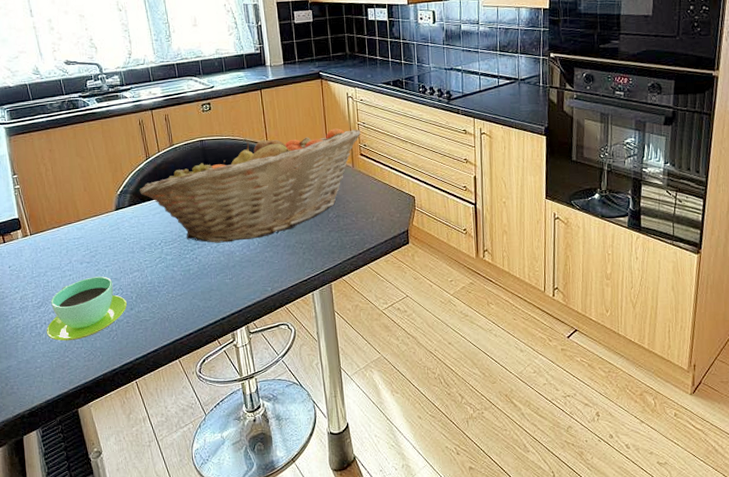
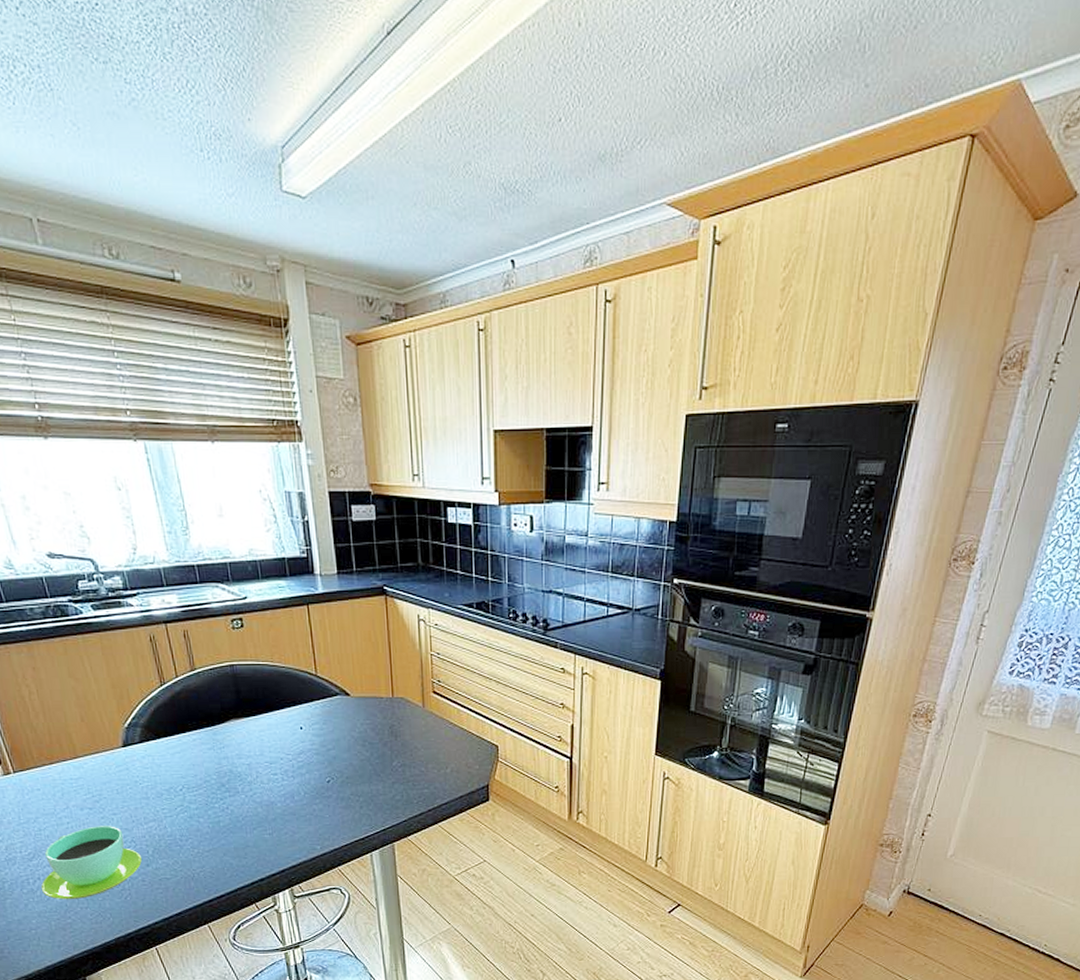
fruit basket: present [140,128,361,243] -> none [153,658,434,791]

